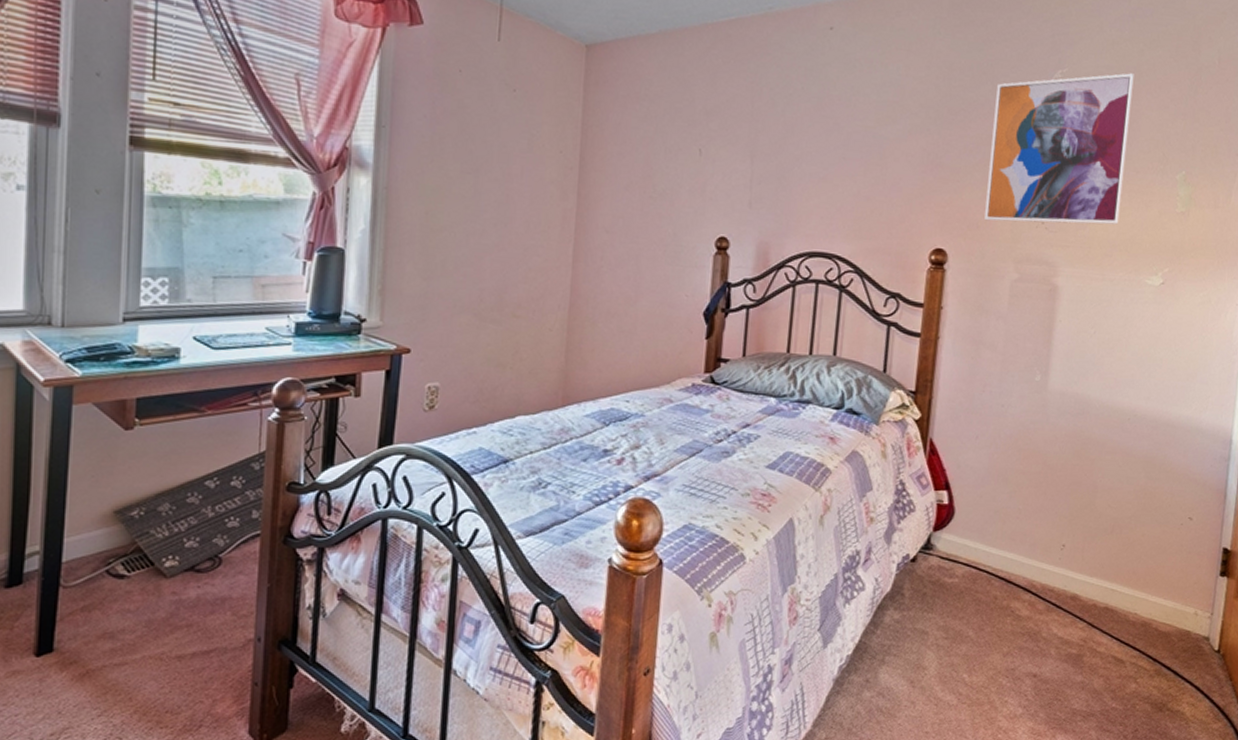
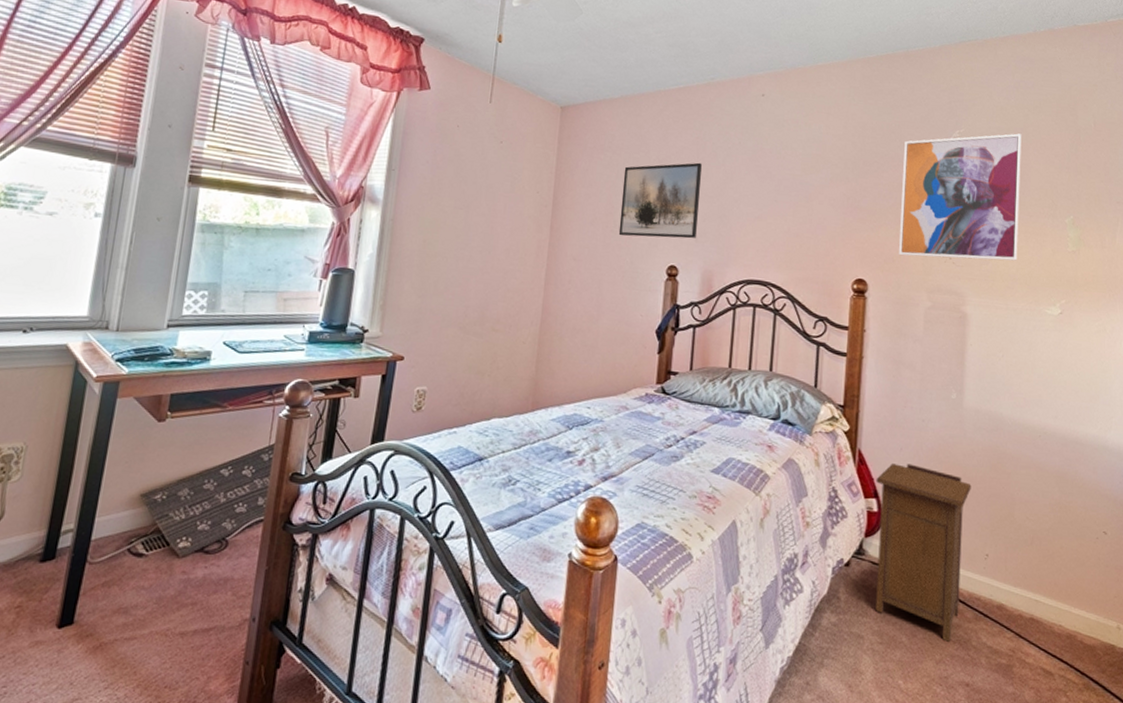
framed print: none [658,113,757,205] -> present [618,162,702,239]
nightstand: none [942,452,1051,634] -> present [875,463,971,642]

